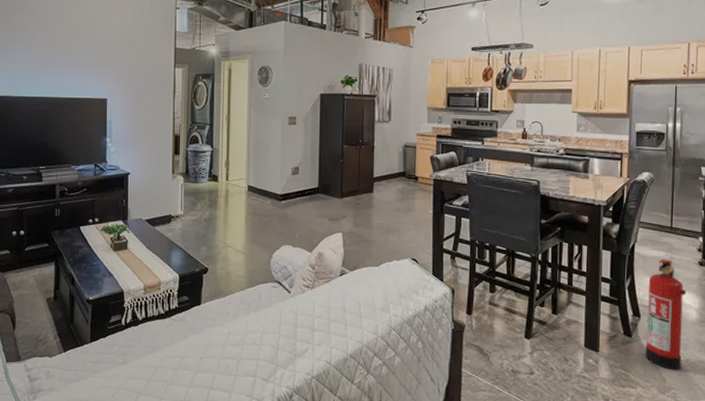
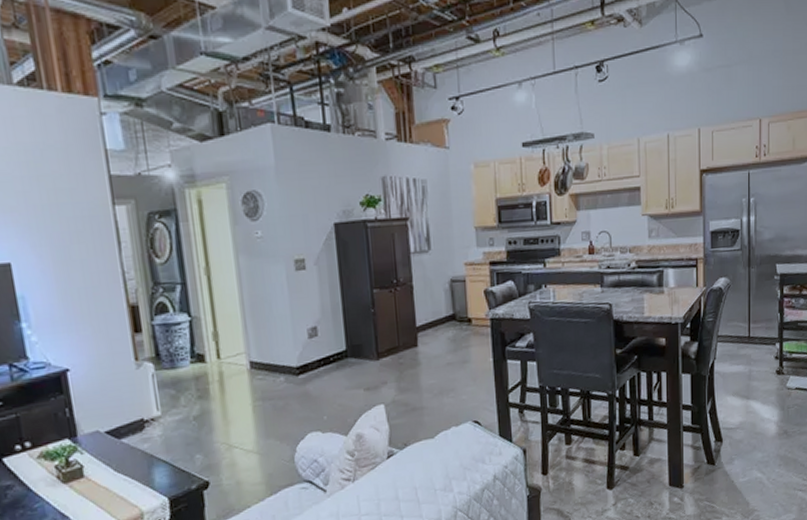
fire extinguisher: present [645,258,687,370] -> none [729,373,766,491]

